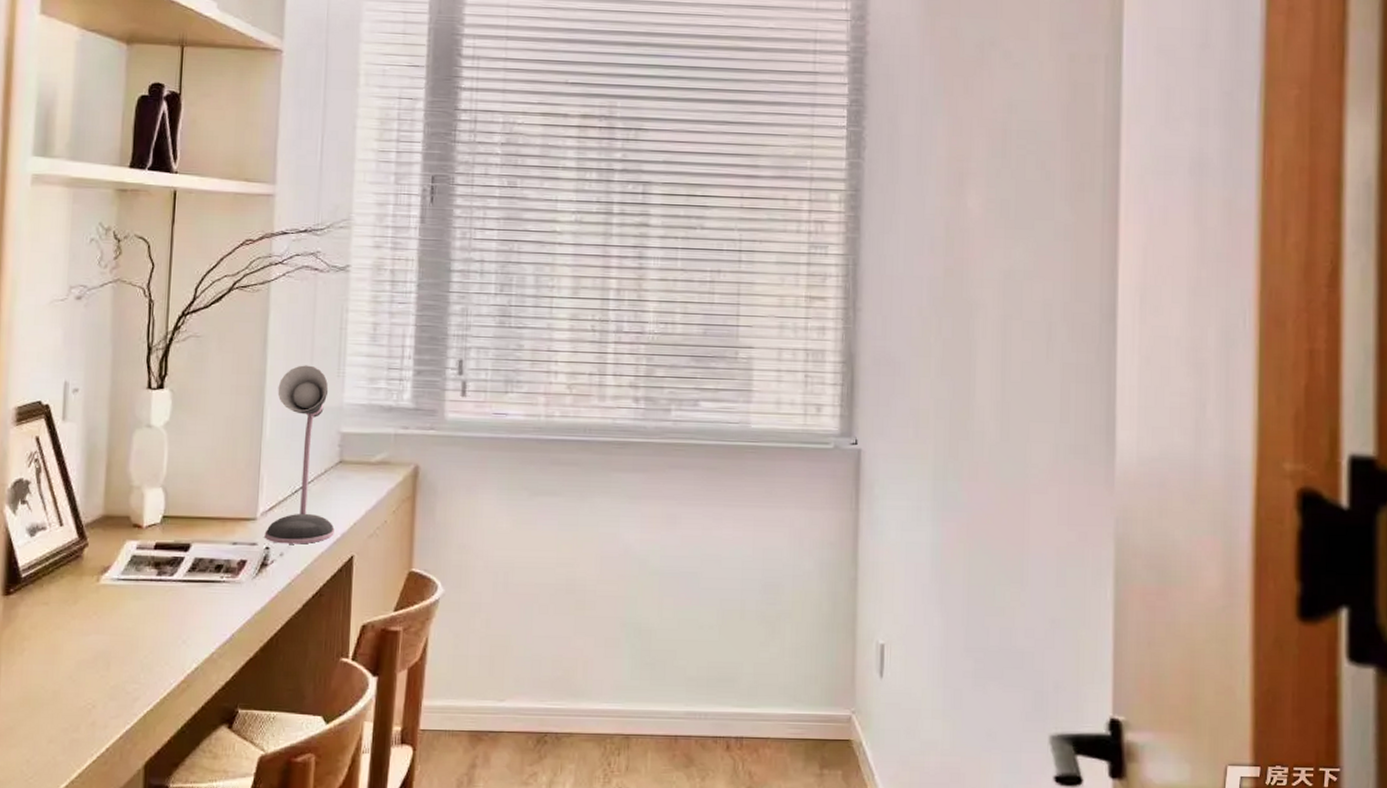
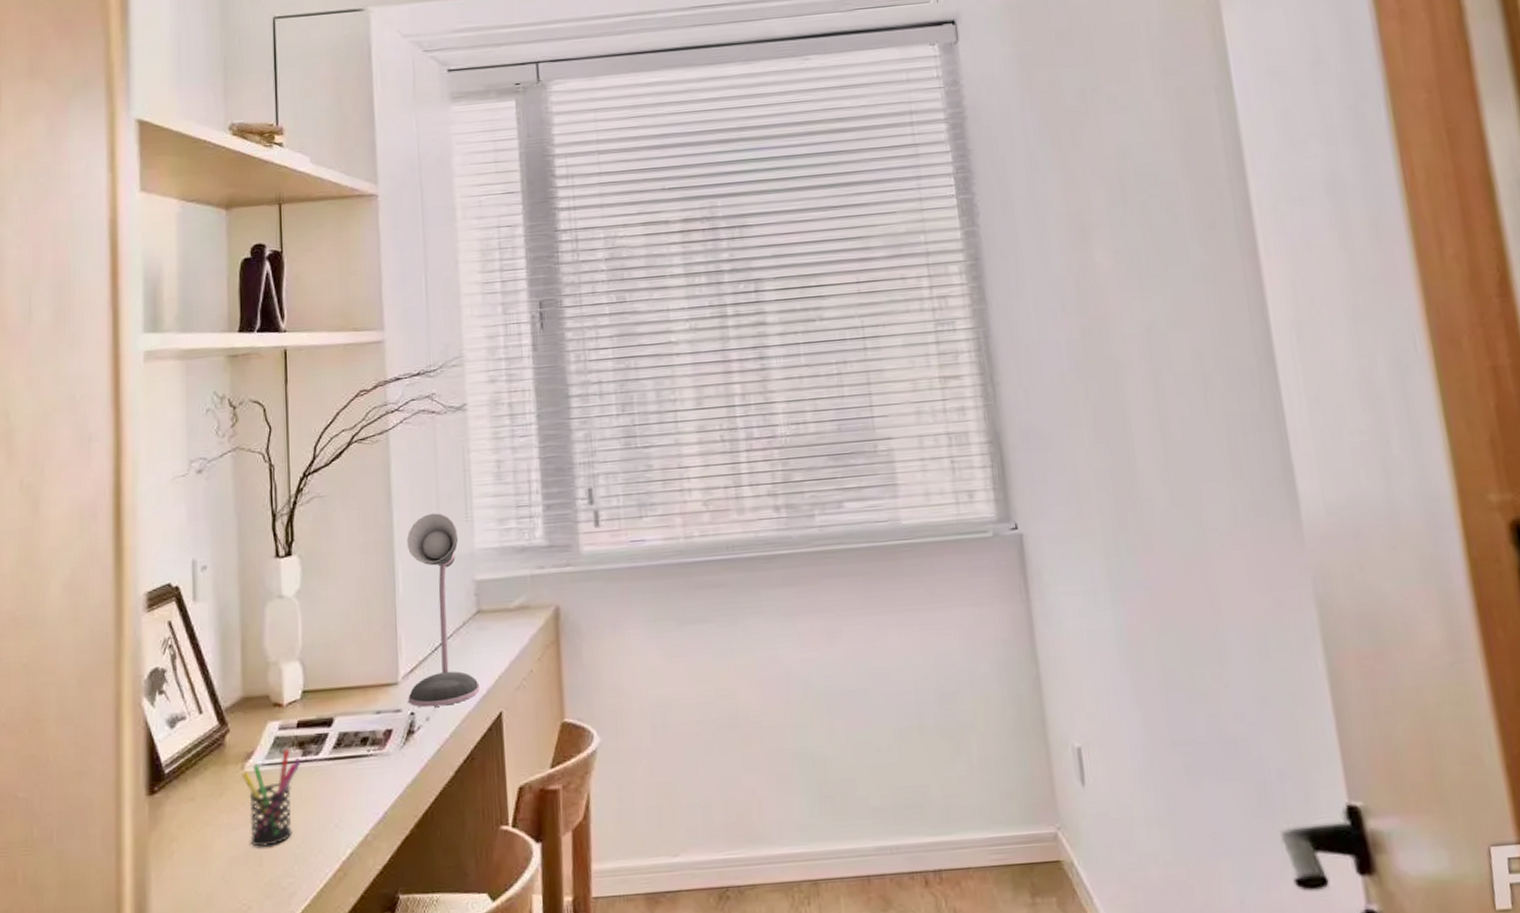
pen holder: none [97,567,156,654] -> present [242,749,301,847]

